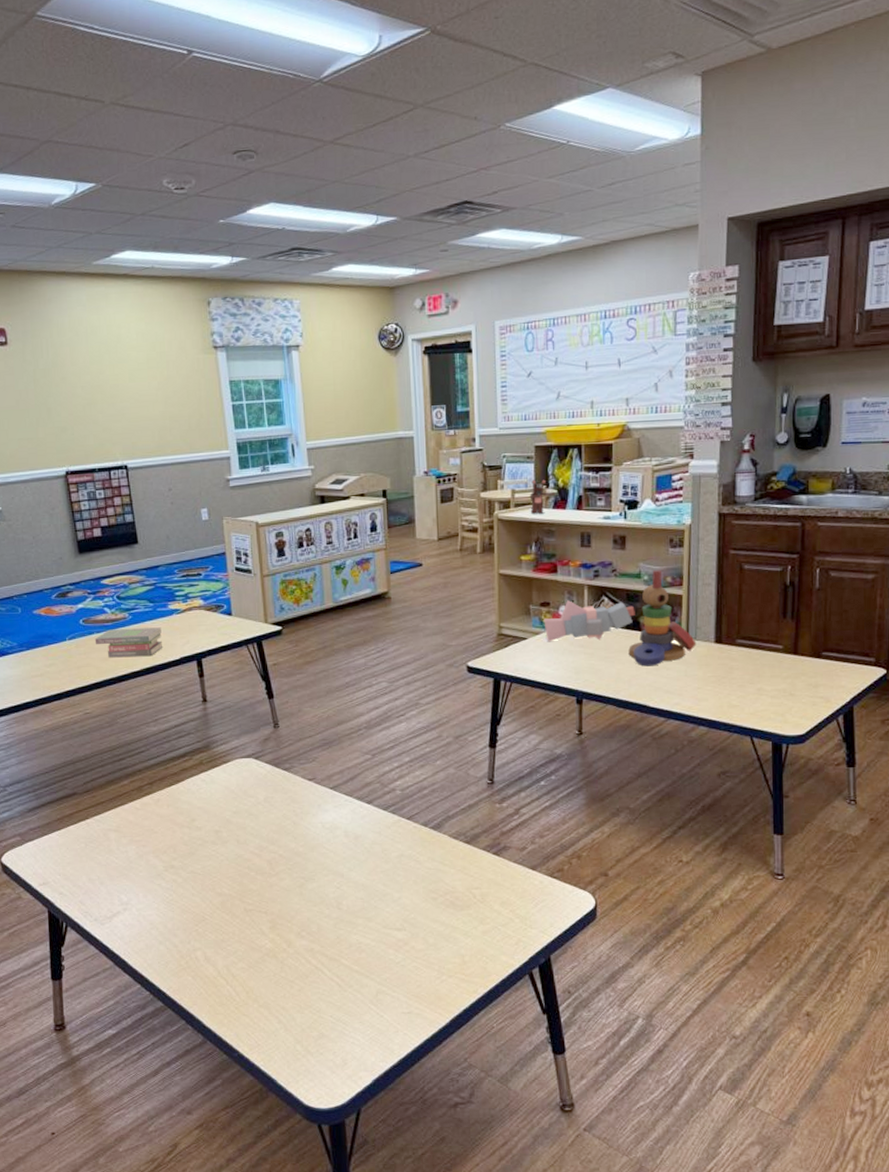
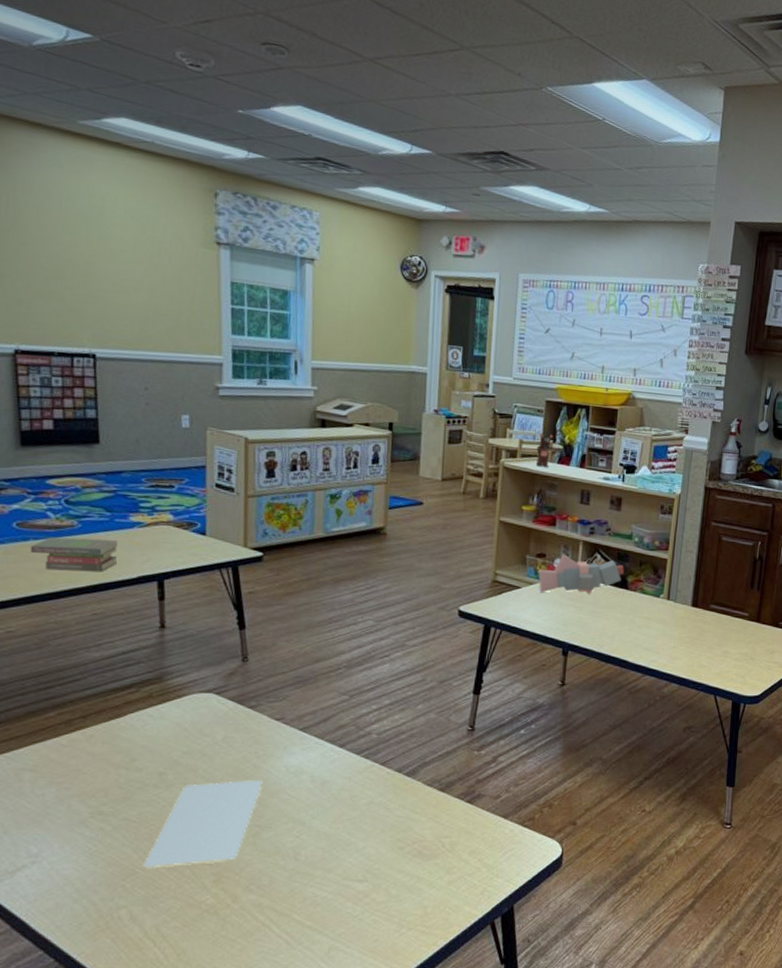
paper: none [211,836,303,915] -> present [143,780,263,868]
stacking toy: present [628,569,697,667] -> none [615,532,676,624]

